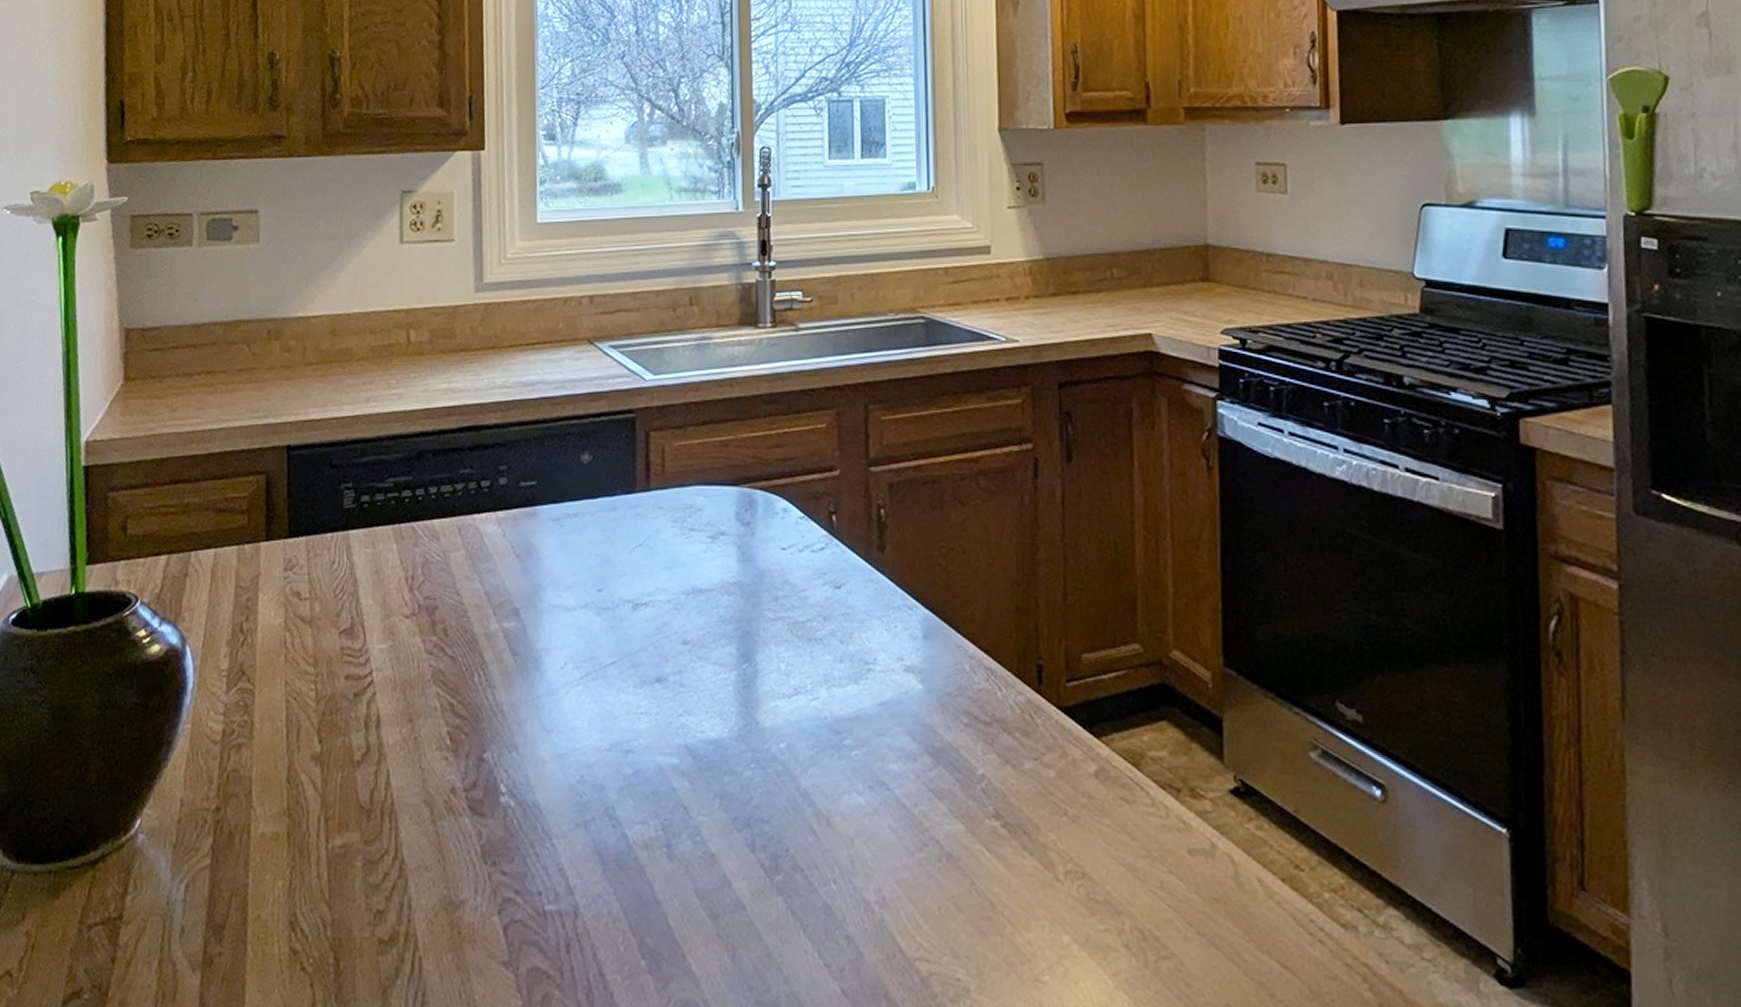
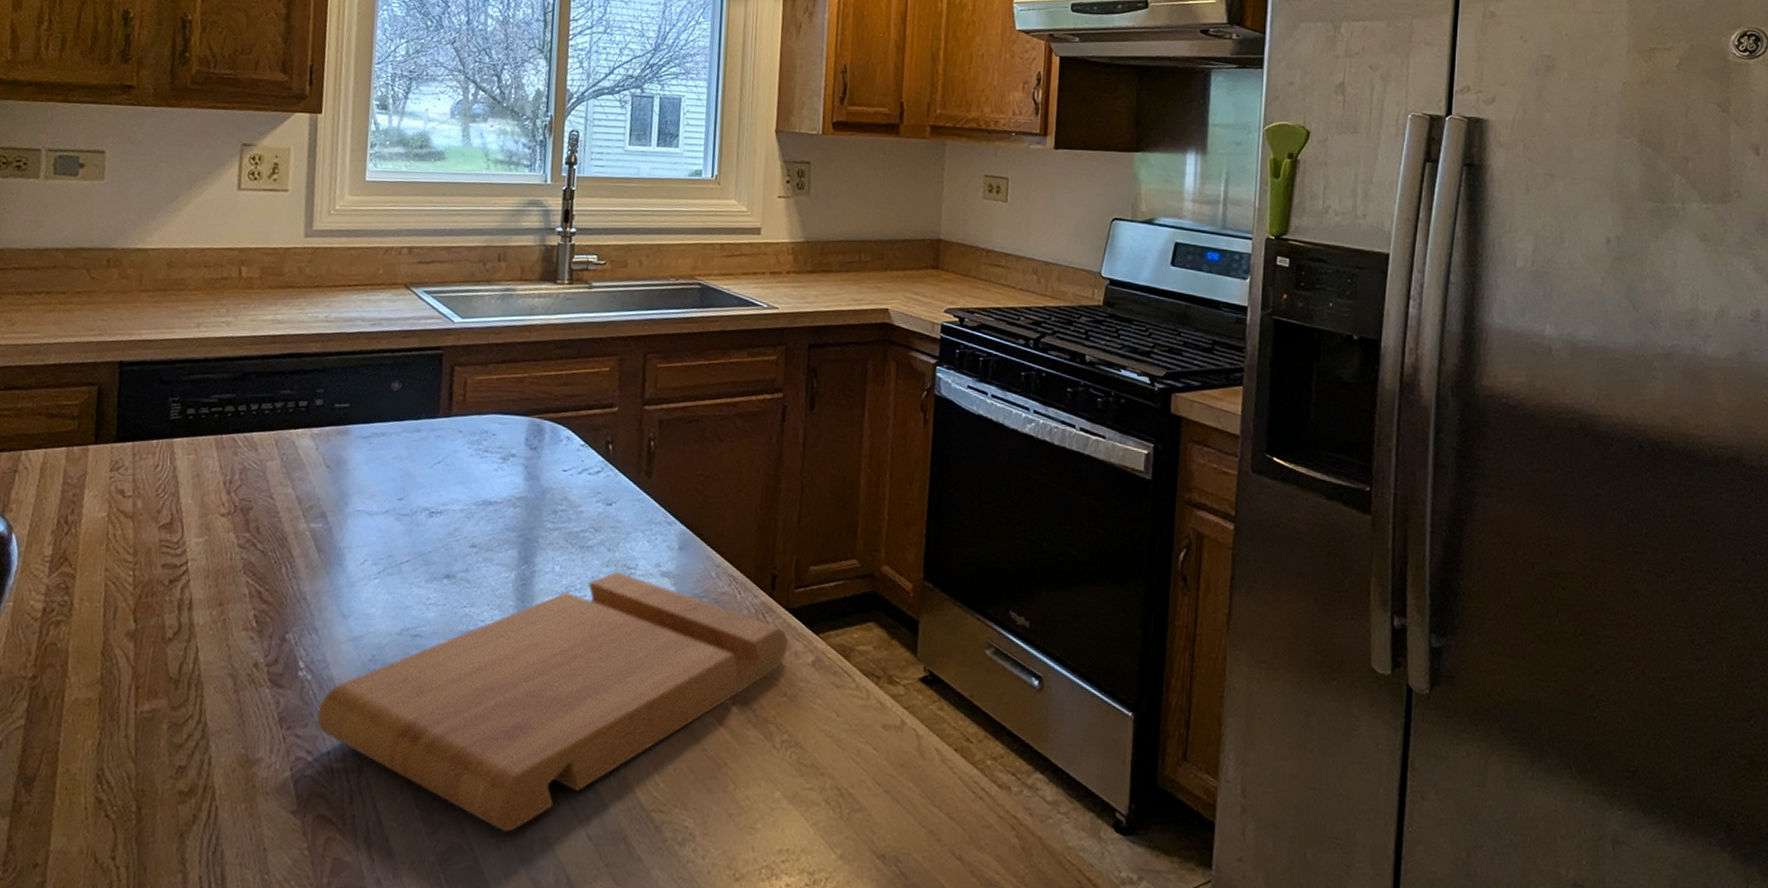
cutting board: none [523,669,1064,988] -> present [316,572,788,833]

